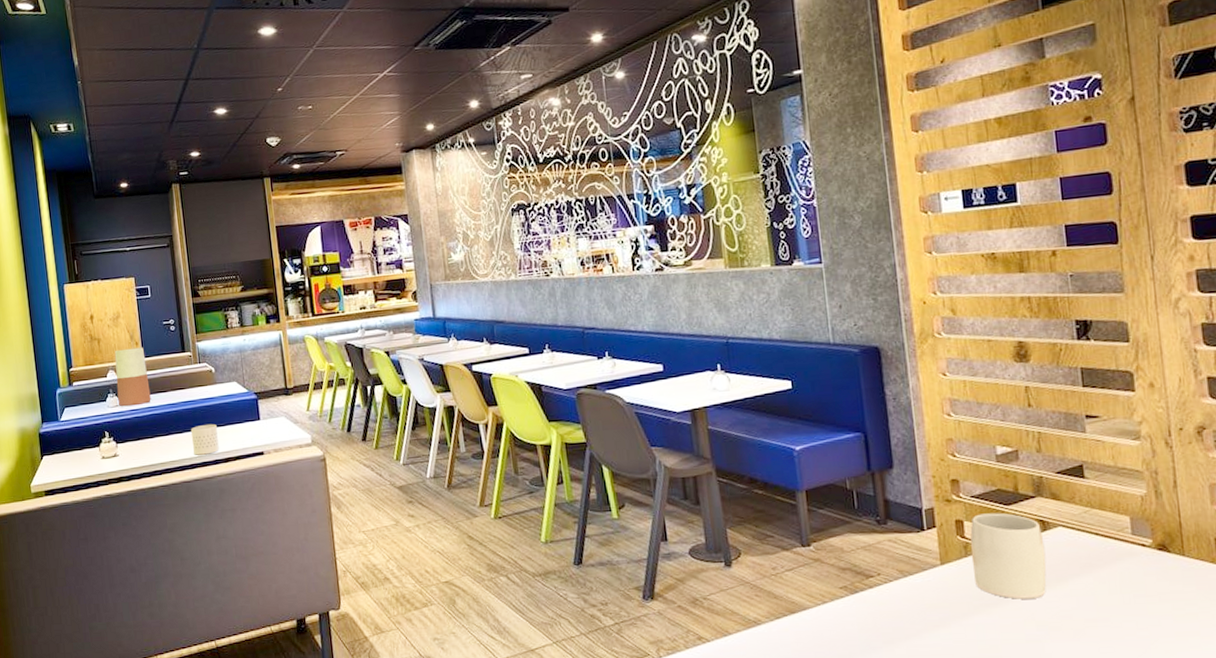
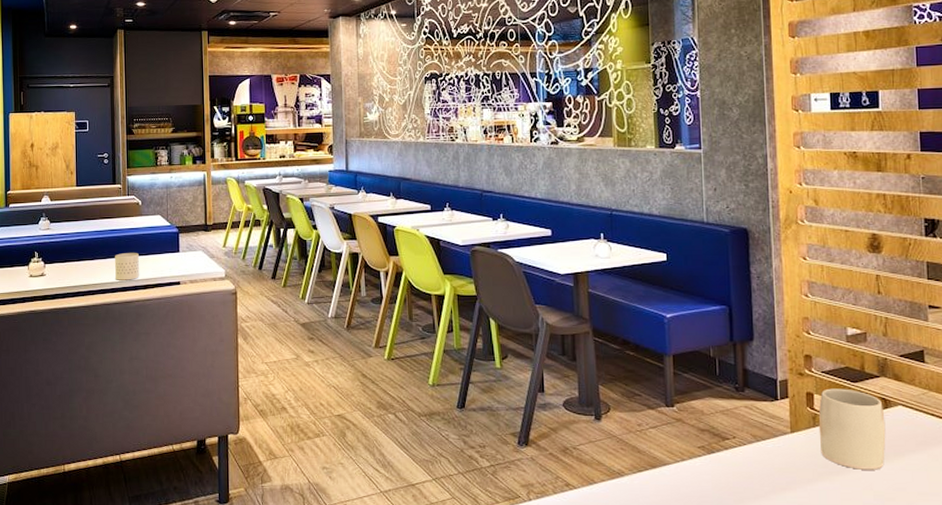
vase: present [114,347,151,407] -> none [49,176,80,230]

